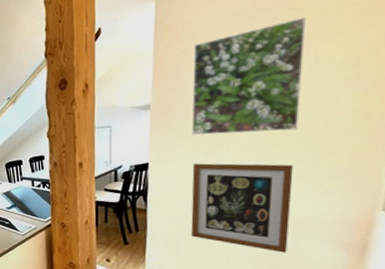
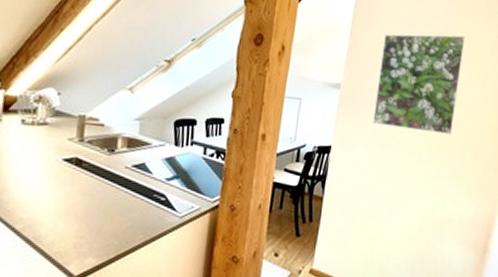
wall art: present [191,163,293,253] -> none [360,153,445,253]

